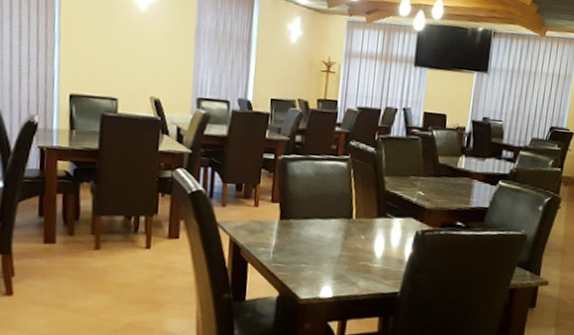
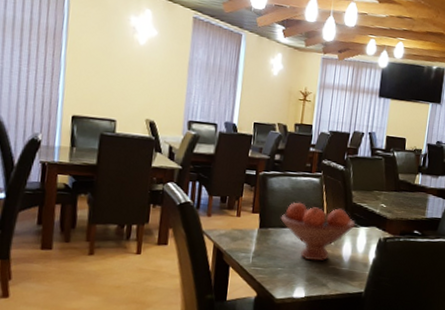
fruit bowl: none [303,190,389,257] -> present [280,202,356,261]

